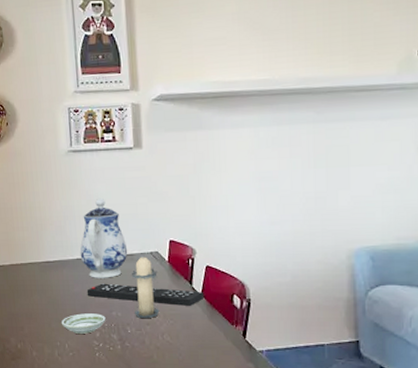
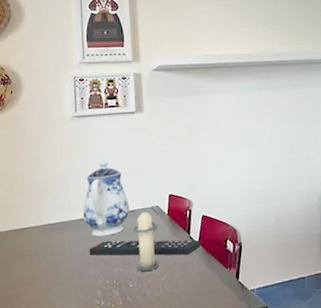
saucer: present [61,313,106,334] -> none [61,271,108,295]

